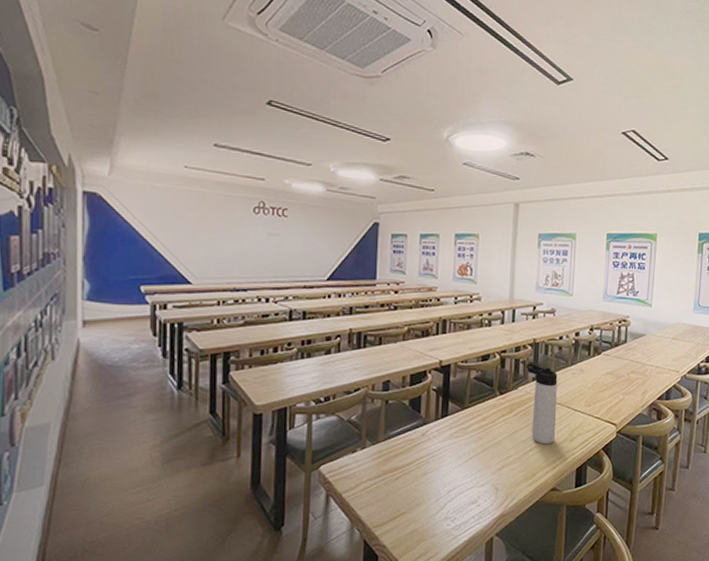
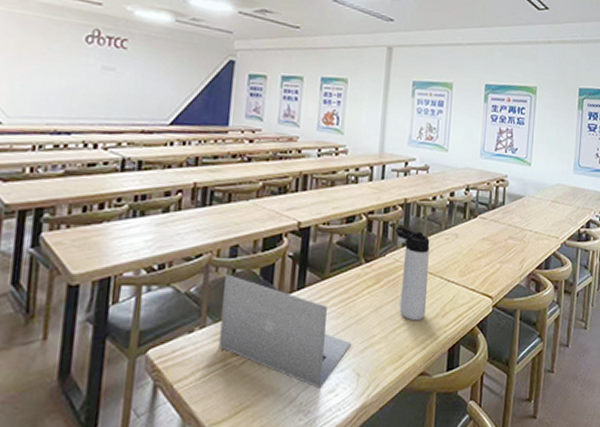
laptop: none [377,405,490,500] -> present [219,274,352,388]

